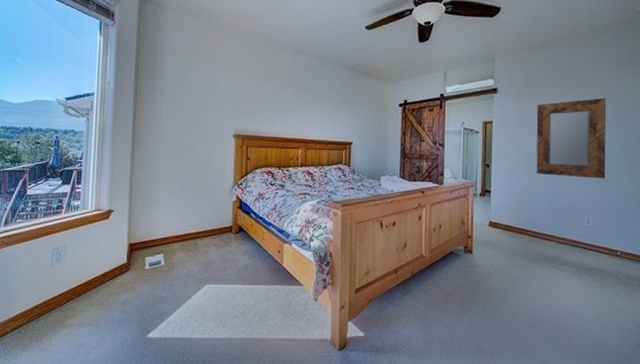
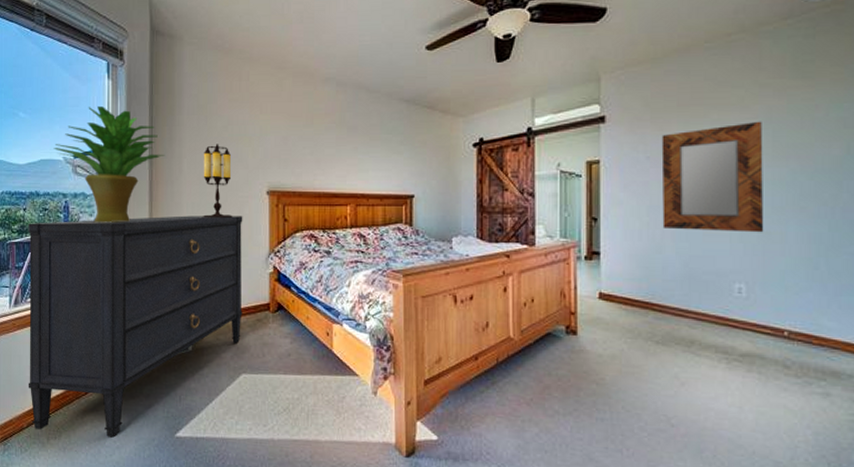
dresser: none [13,152,213,339] -> present [28,215,243,438]
potted plant: none [47,57,148,157] -> present [53,105,165,223]
table lamp: none [177,94,205,156] -> present [202,144,233,219]

